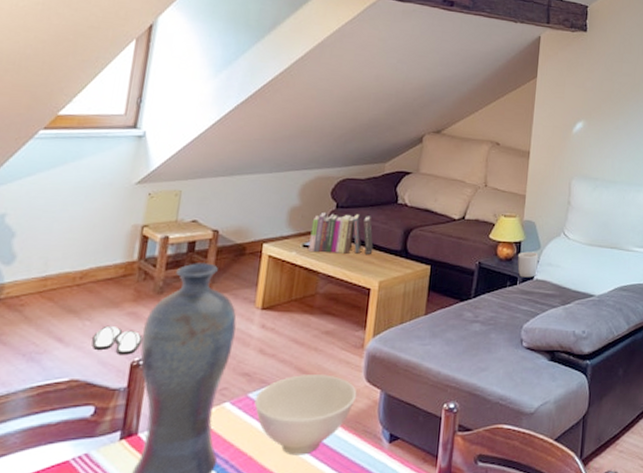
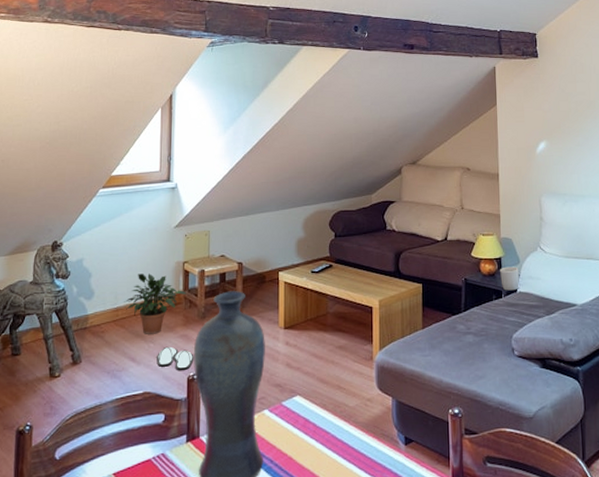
potted plant: none [56,236,143,310] -> present [124,273,187,334]
bowl: present [254,374,357,456] -> none [288,384,372,456]
books: present [308,211,374,255] -> none [316,241,370,278]

